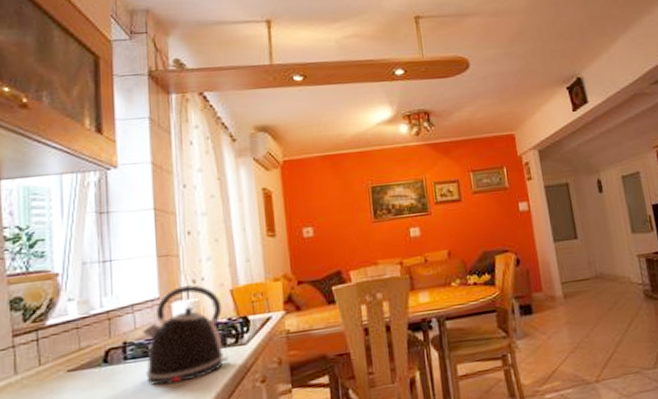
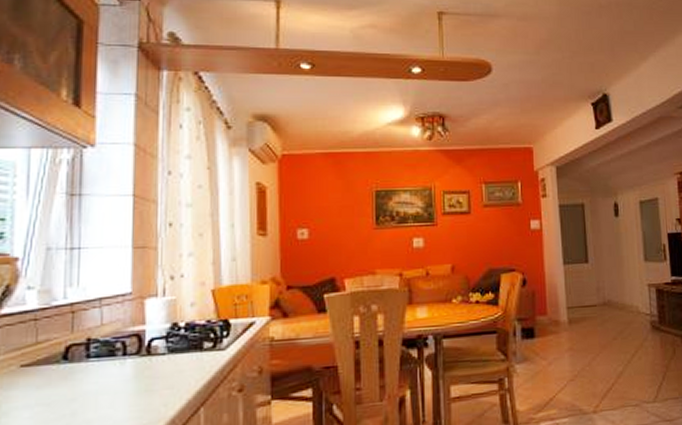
kettle: present [143,285,229,386] -> none [110,281,204,389]

